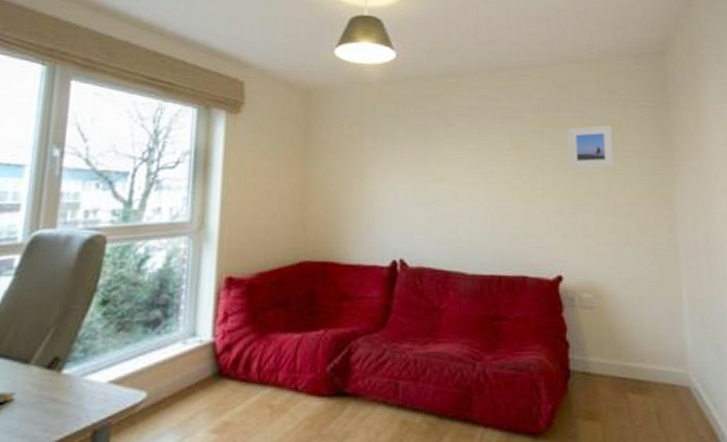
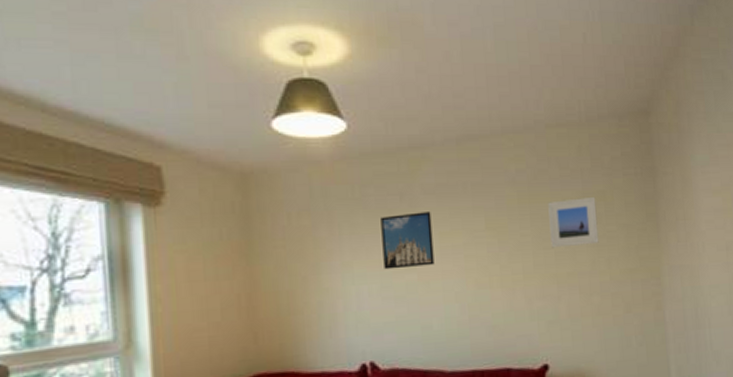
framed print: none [418,130,463,178] -> present [380,212,435,270]

